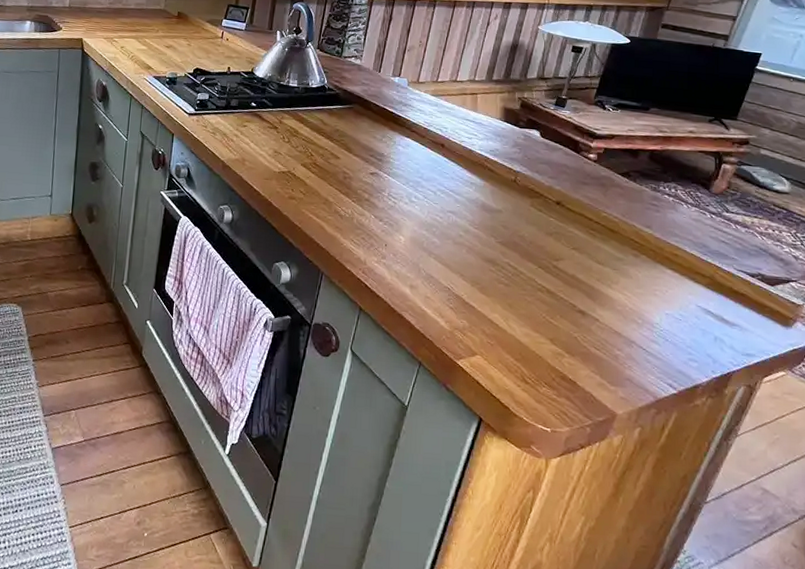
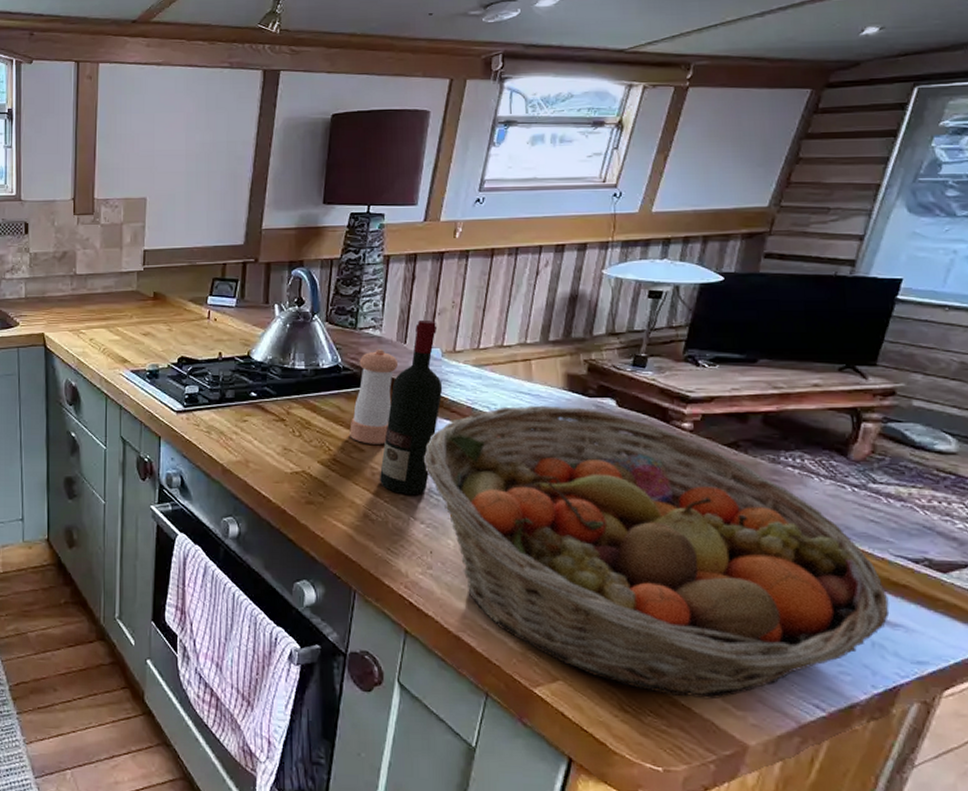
pepper shaker: none [329,75,373,154] -> present [350,350,399,444]
wine bottle: none [349,54,407,198] -> present [379,319,443,495]
fruit basket: none [387,130,730,376] -> present [424,405,890,700]

